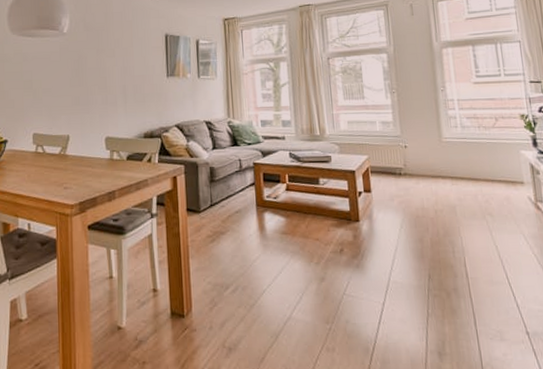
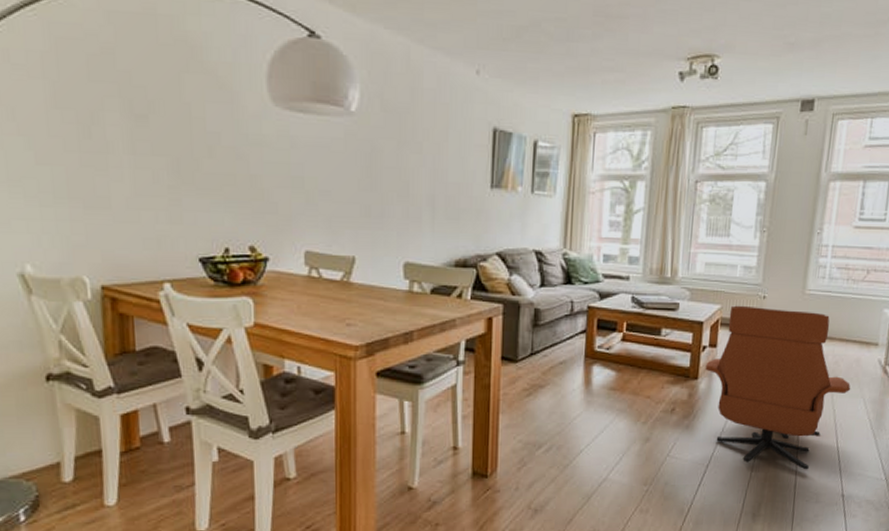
lounge chair: none [364,154,508,307] -> present [705,305,851,470]

